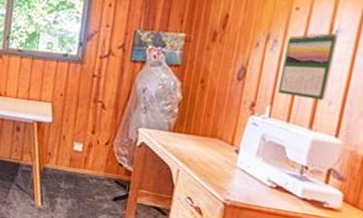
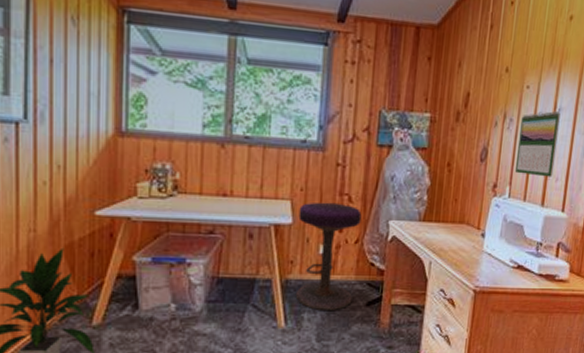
stool: none [51,106,113,200] -> present [295,202,362,310]

